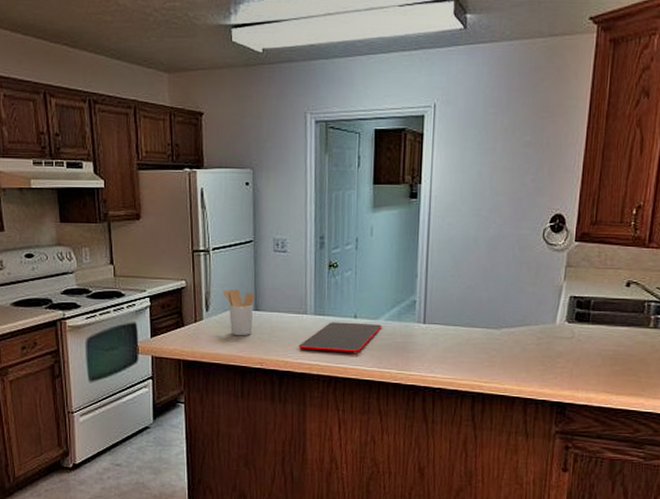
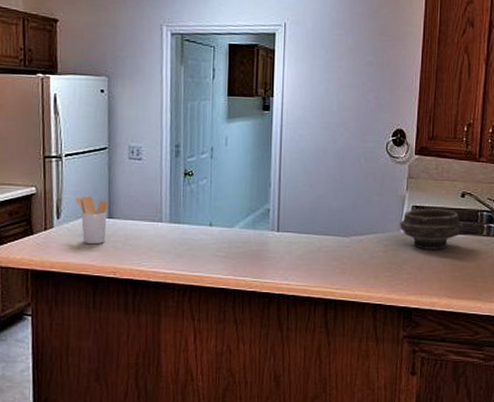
cutting board: present [298,322,382,352] -> none [153,230,237,260]
bowl: none [555,299,628,343] -> present [399,209,464,250]

